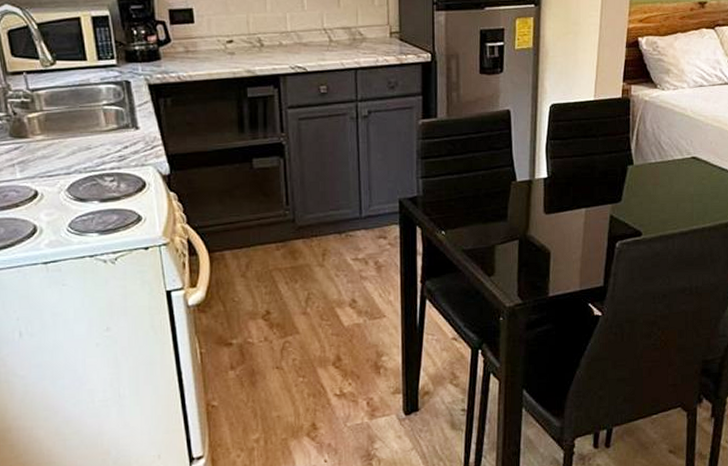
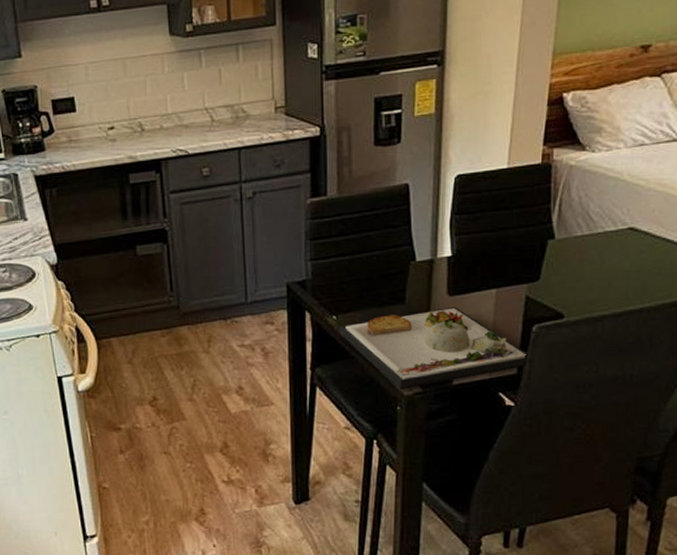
dinner plate: none [447,223,611,301] -> present [339,306,526,389]

